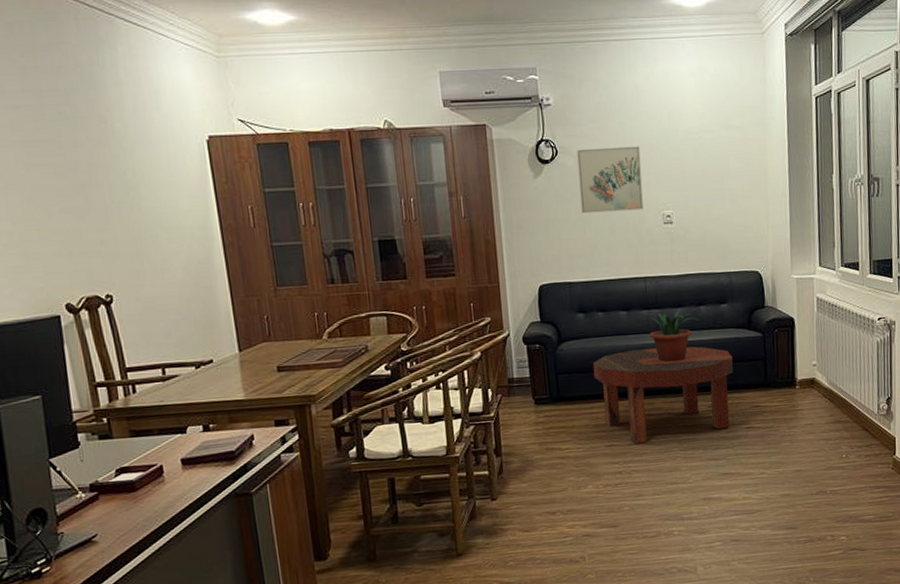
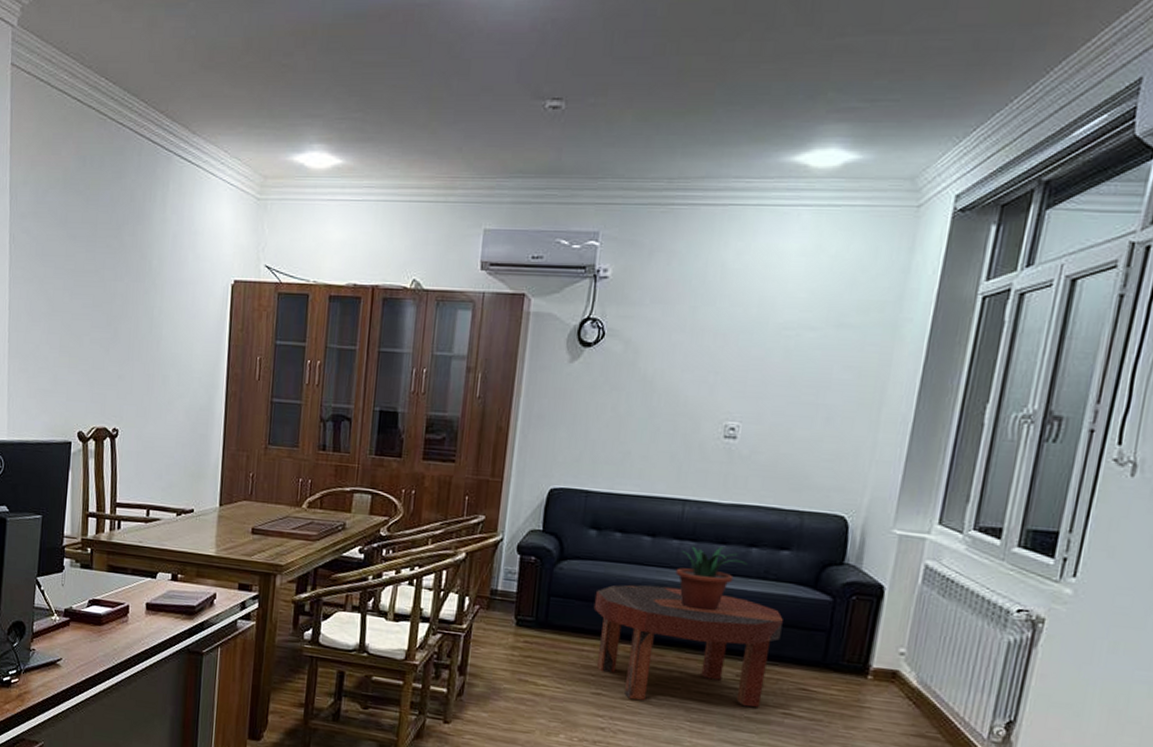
wall art: present [577,146,643,214] -> none [618,333,712,417]

